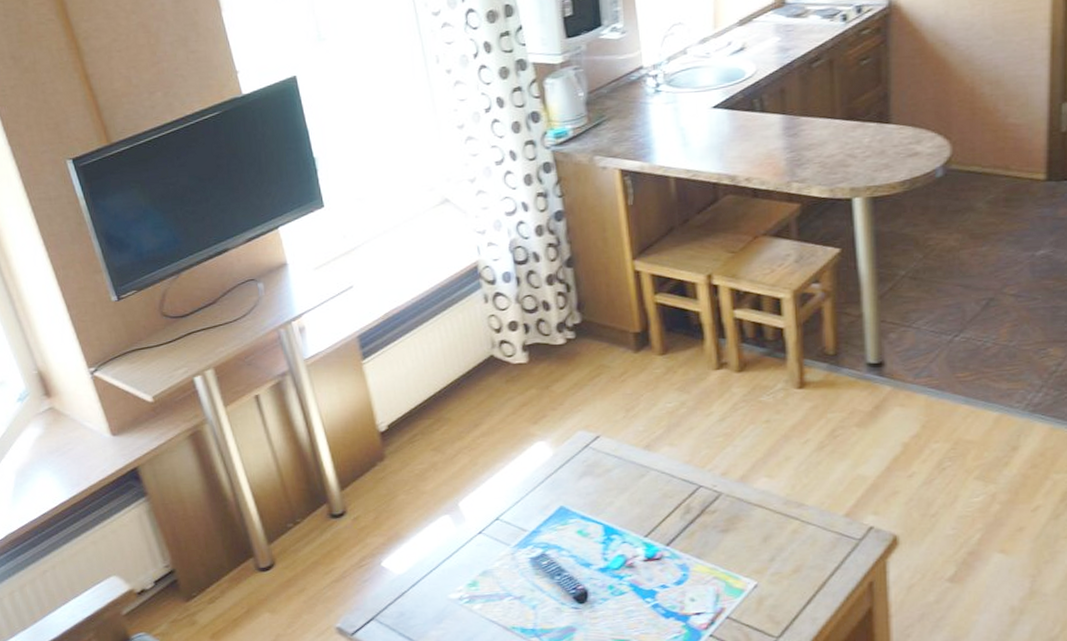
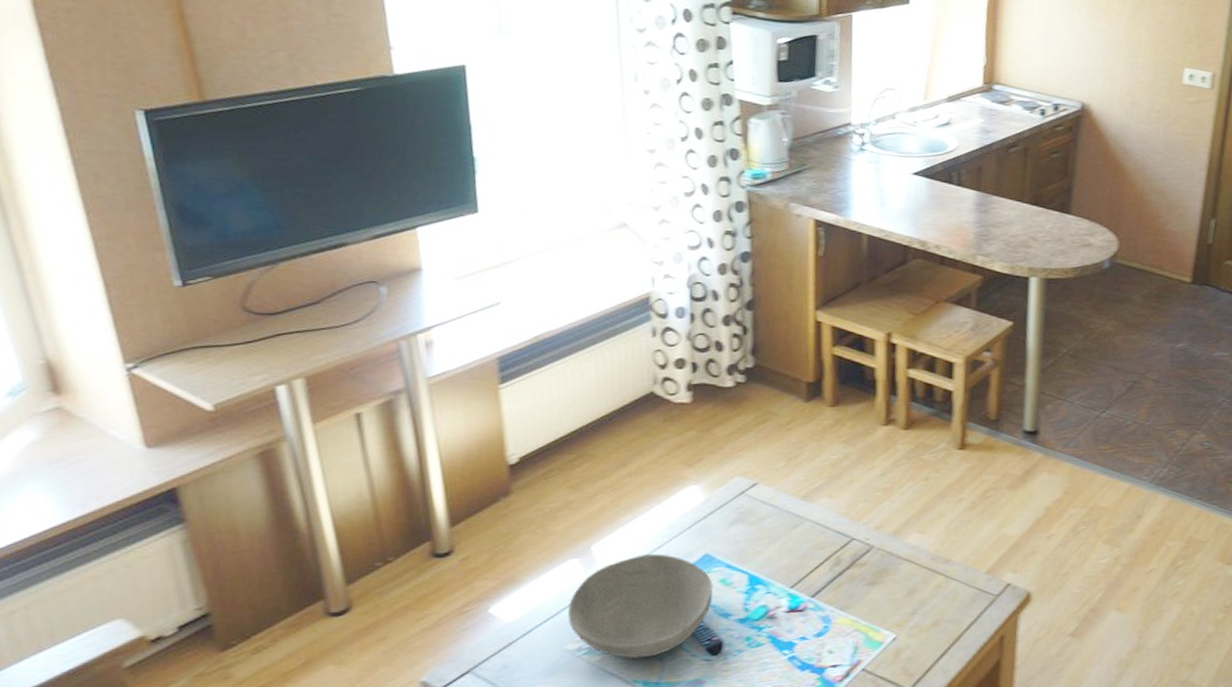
bowl: none [446,508,572,606] -> present [568,553,713,658]

